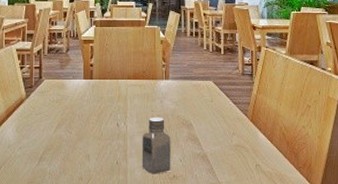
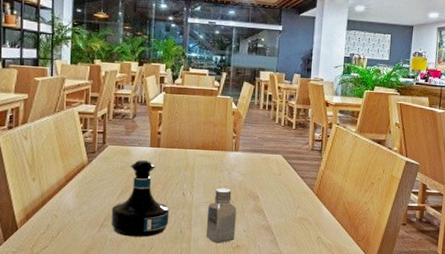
tequila bottle: none [49,93,105,170] -> present [111,160,170,237]

